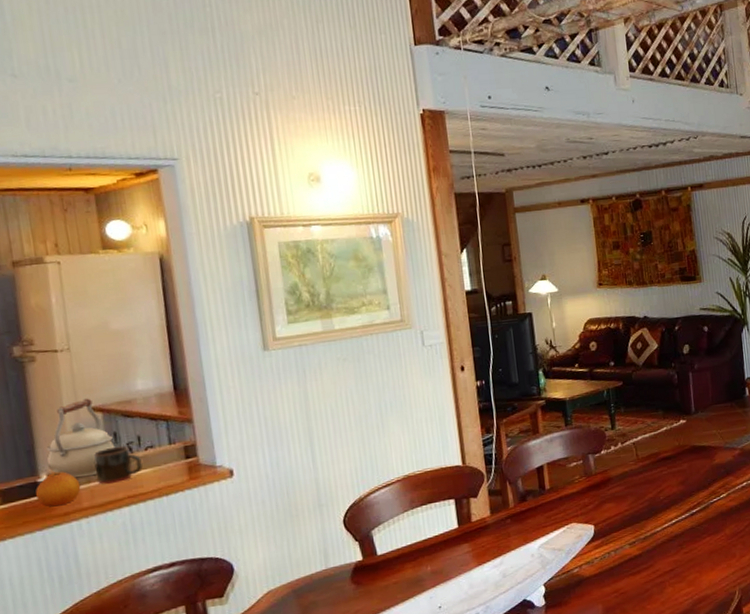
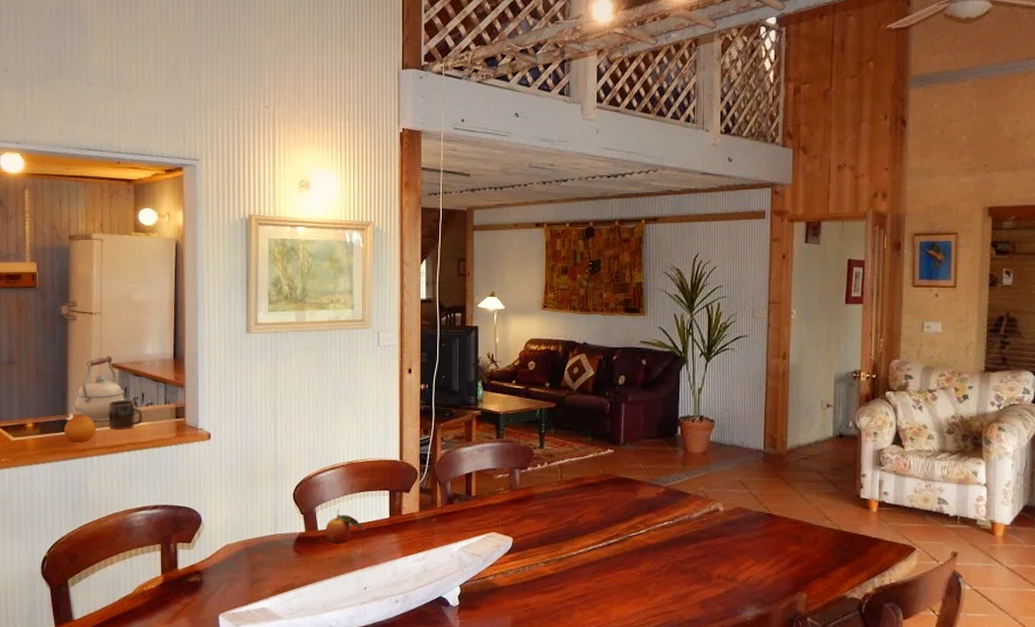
fruit: none [386,529,432,566] -> present [325,510,365,544]

